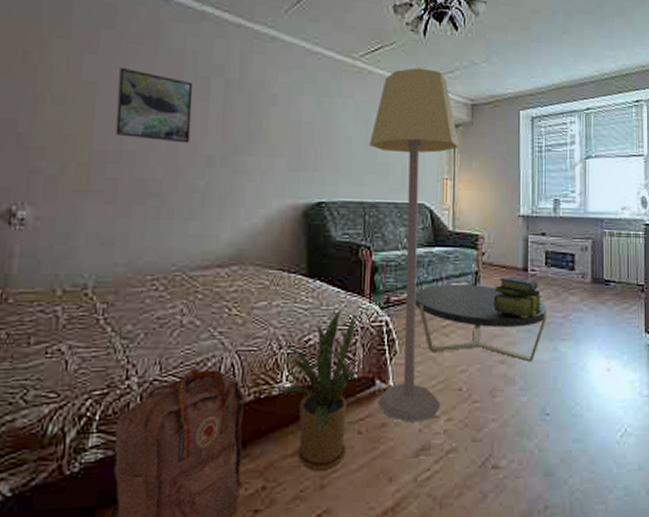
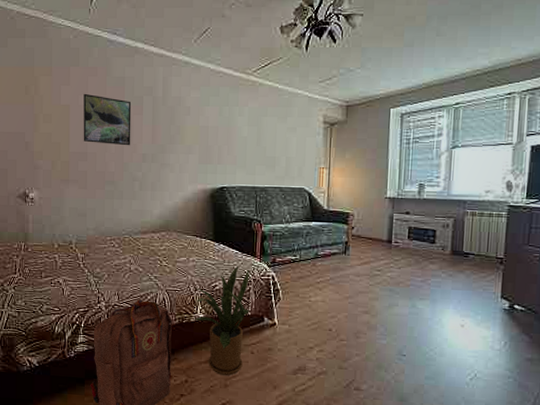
lamp: present [370,67,460,422] -> none [260,78,335,350]
coffee table: present [414,285,547,362] -> none [295,251,408,315]
stack of books: present [493,276,542,319] -> none [360,246,404,281]

